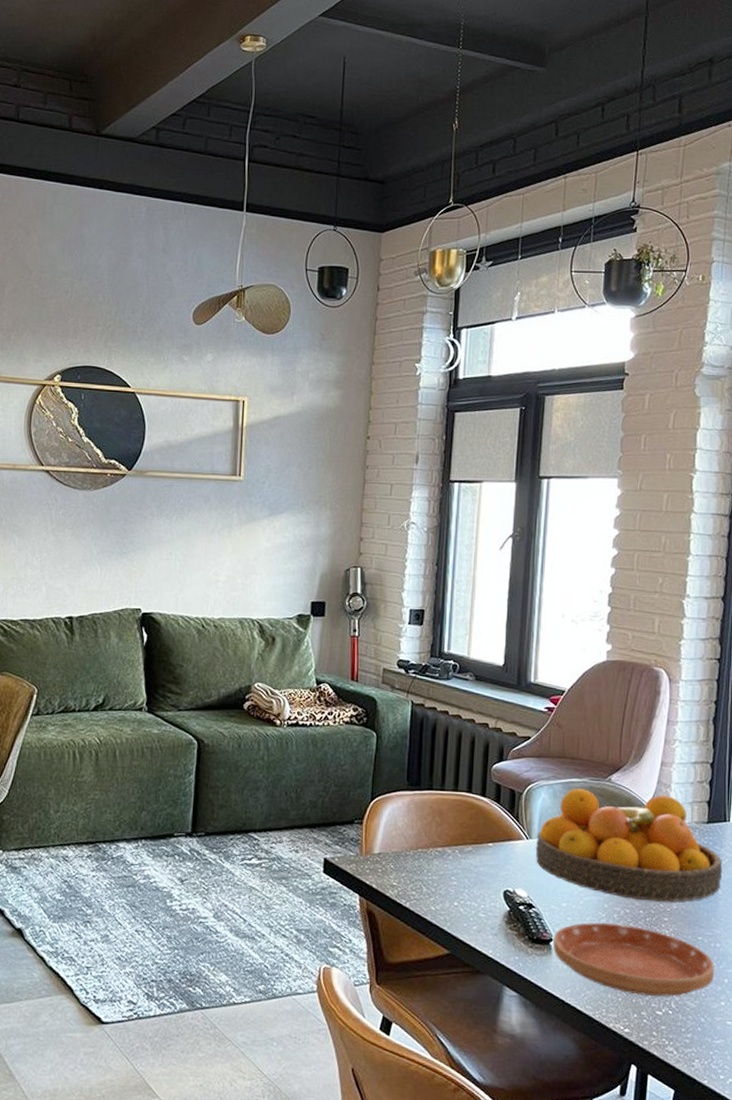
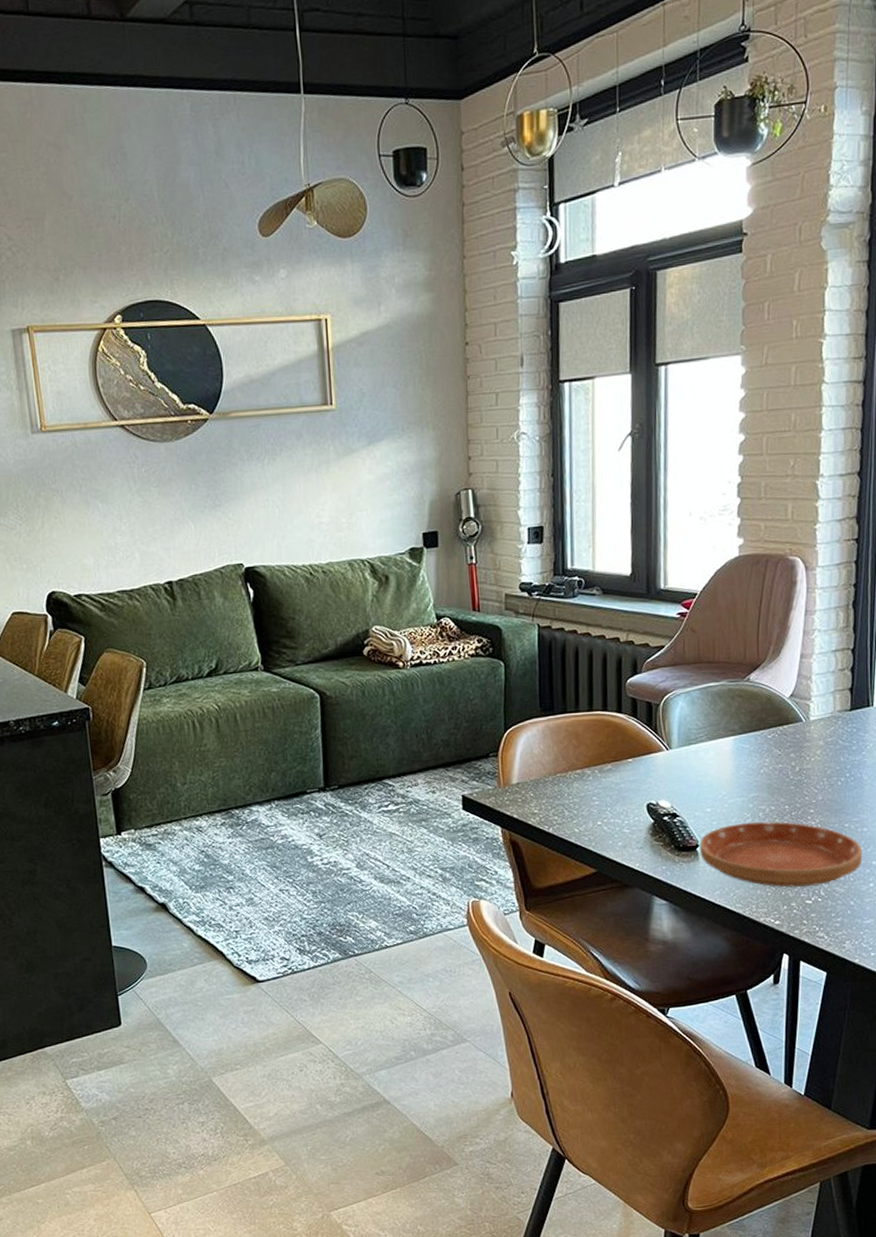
fruit bowl: present [535,787,723,902] -> none [676,688,868,796]

